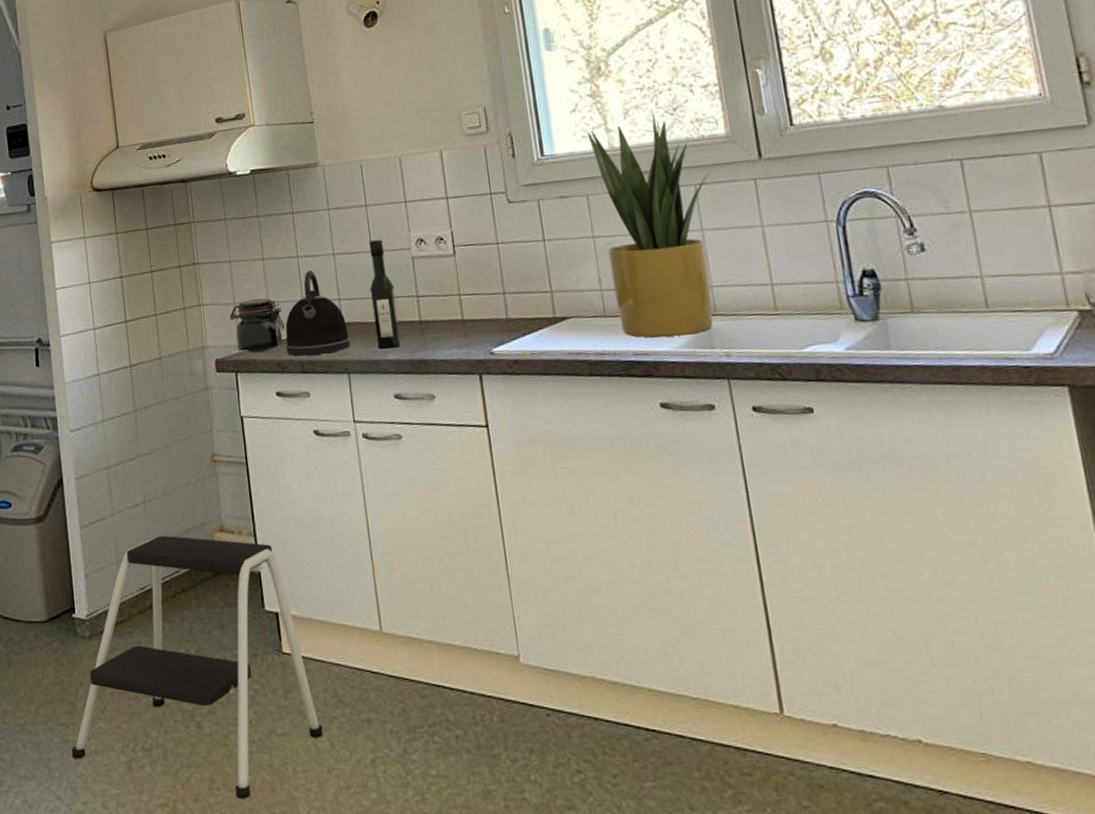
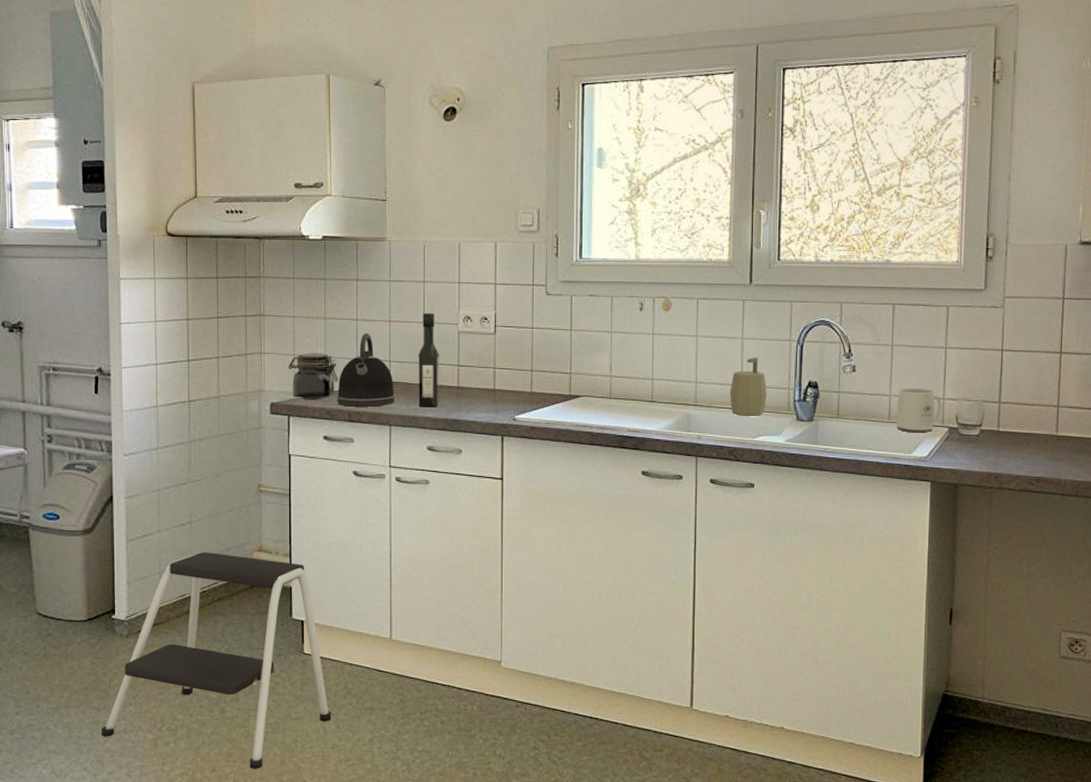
planter: present [587,112,714,338] -> none [620,233,711,419]
soap dispenser: none [757,247,810,324] -> present [730,357,767,417]
mug: none [992,262,1062,323] -> present [896,388,942,433]

